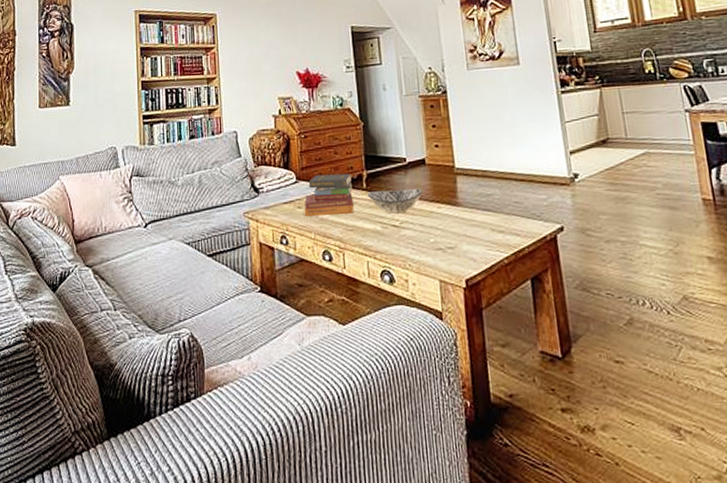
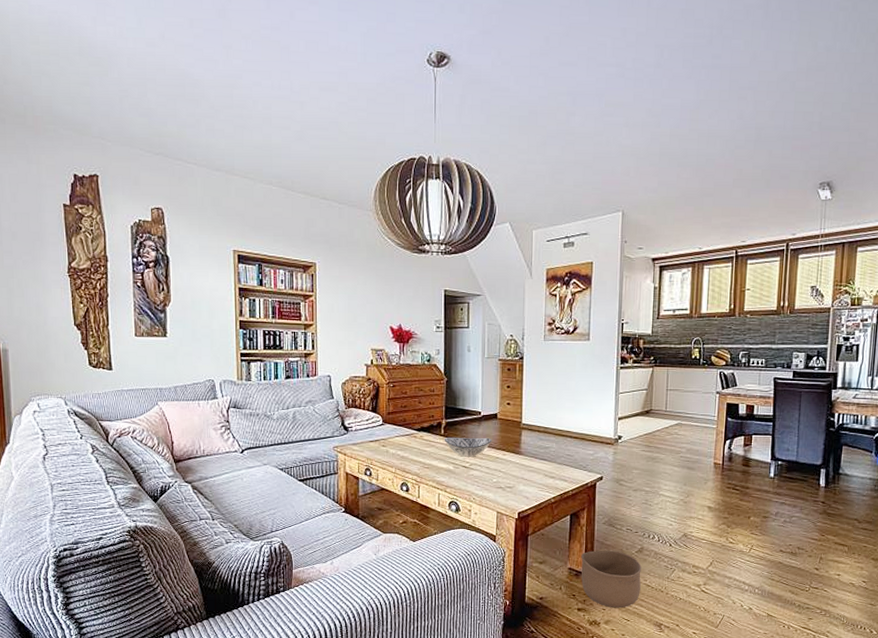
books: present [304,173,354,217] -> none [387,420,432,454]
basket: none [553,323,641,407] -> present [581,550,642,608]

